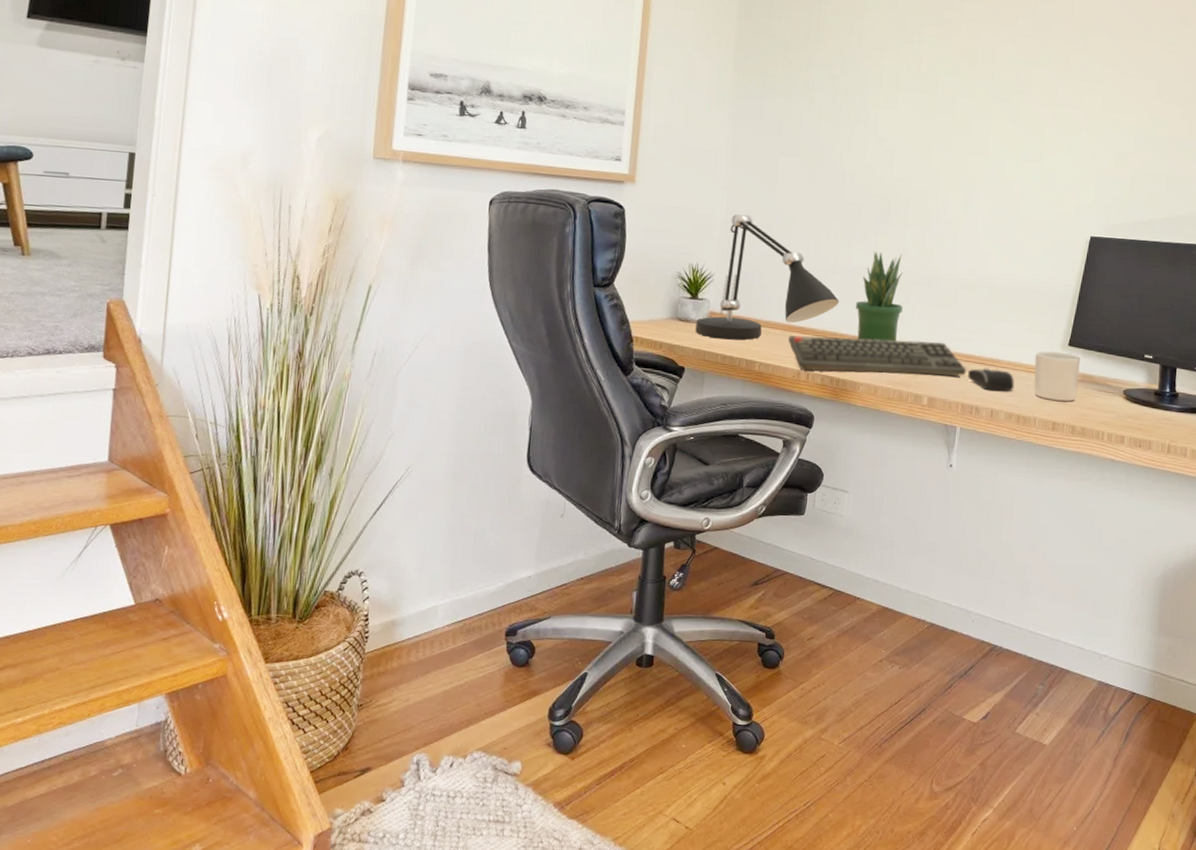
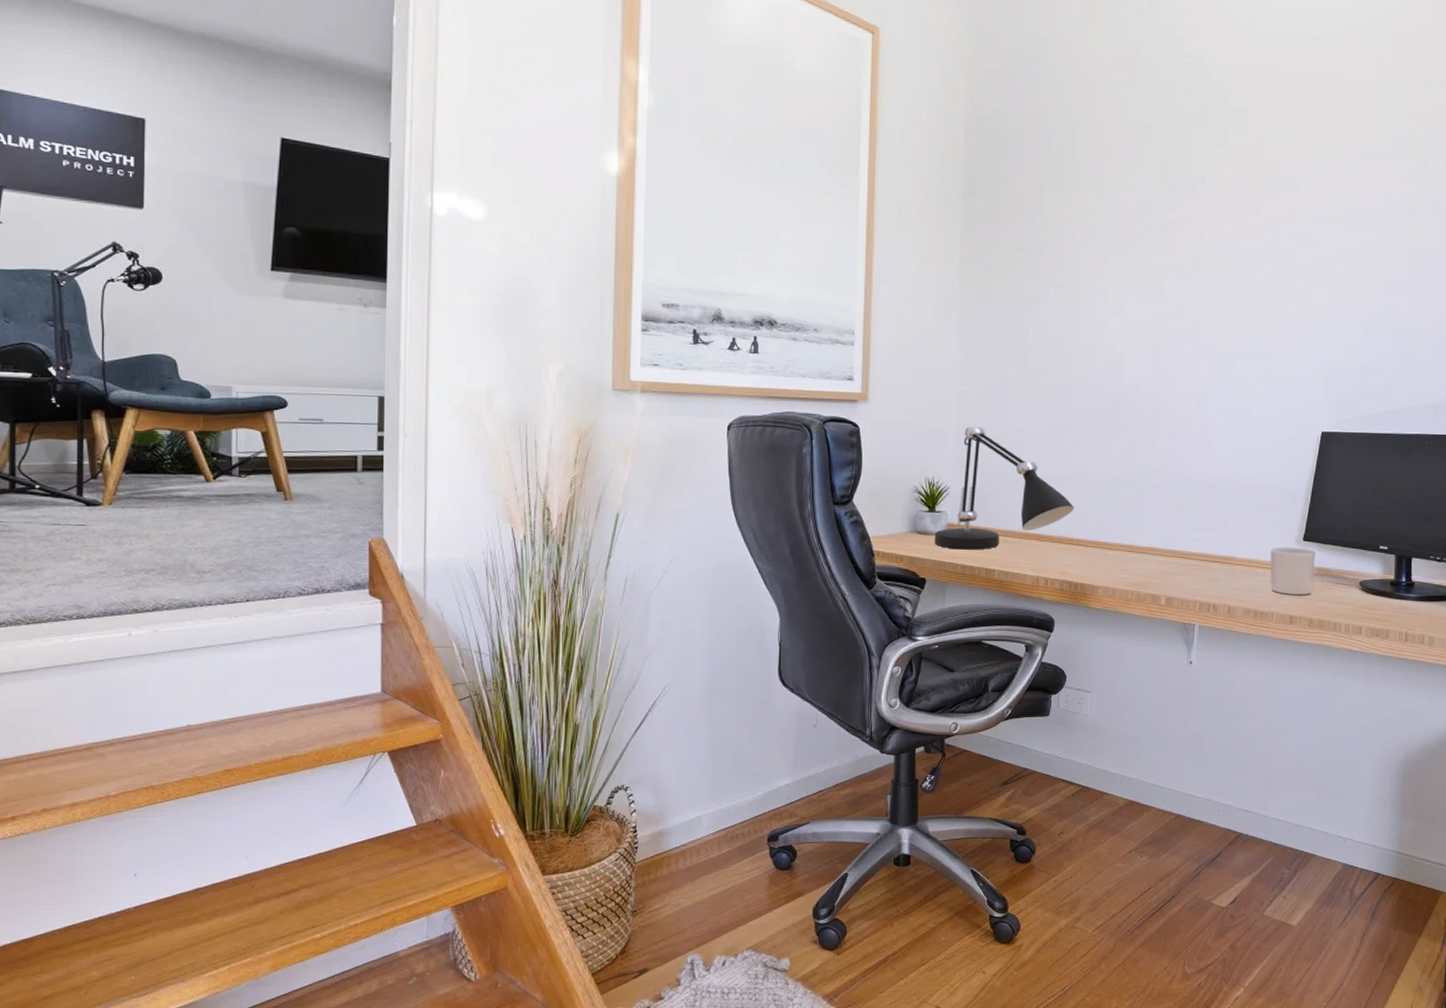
computer keyboard: present [788,335,966,377] -> none [1026,542,1202,577]
planter: present [855,251,903,342] -> none [1090,456,1137,545]
computer mouse: present [968,368,1015,392] -> none [1204,566,1251,589]

